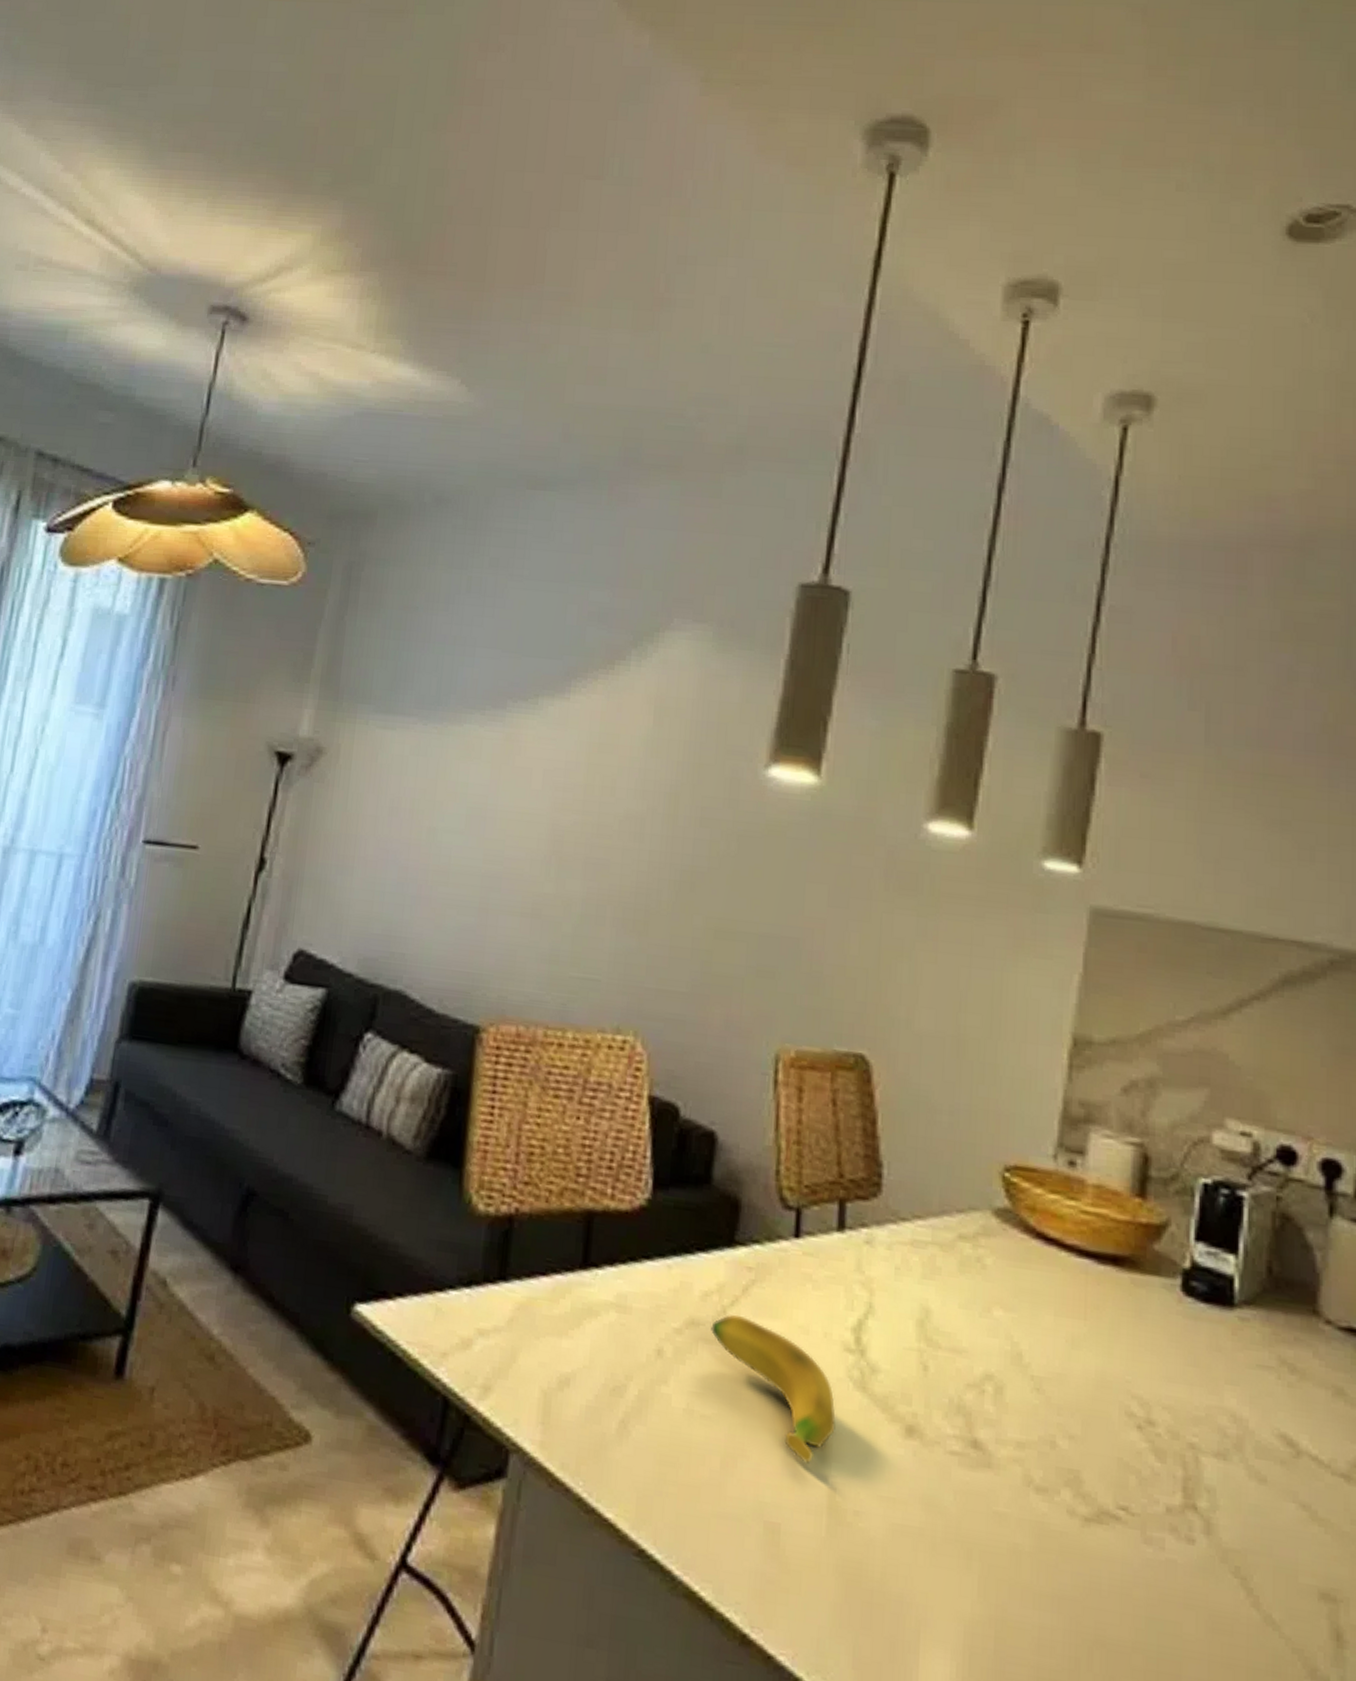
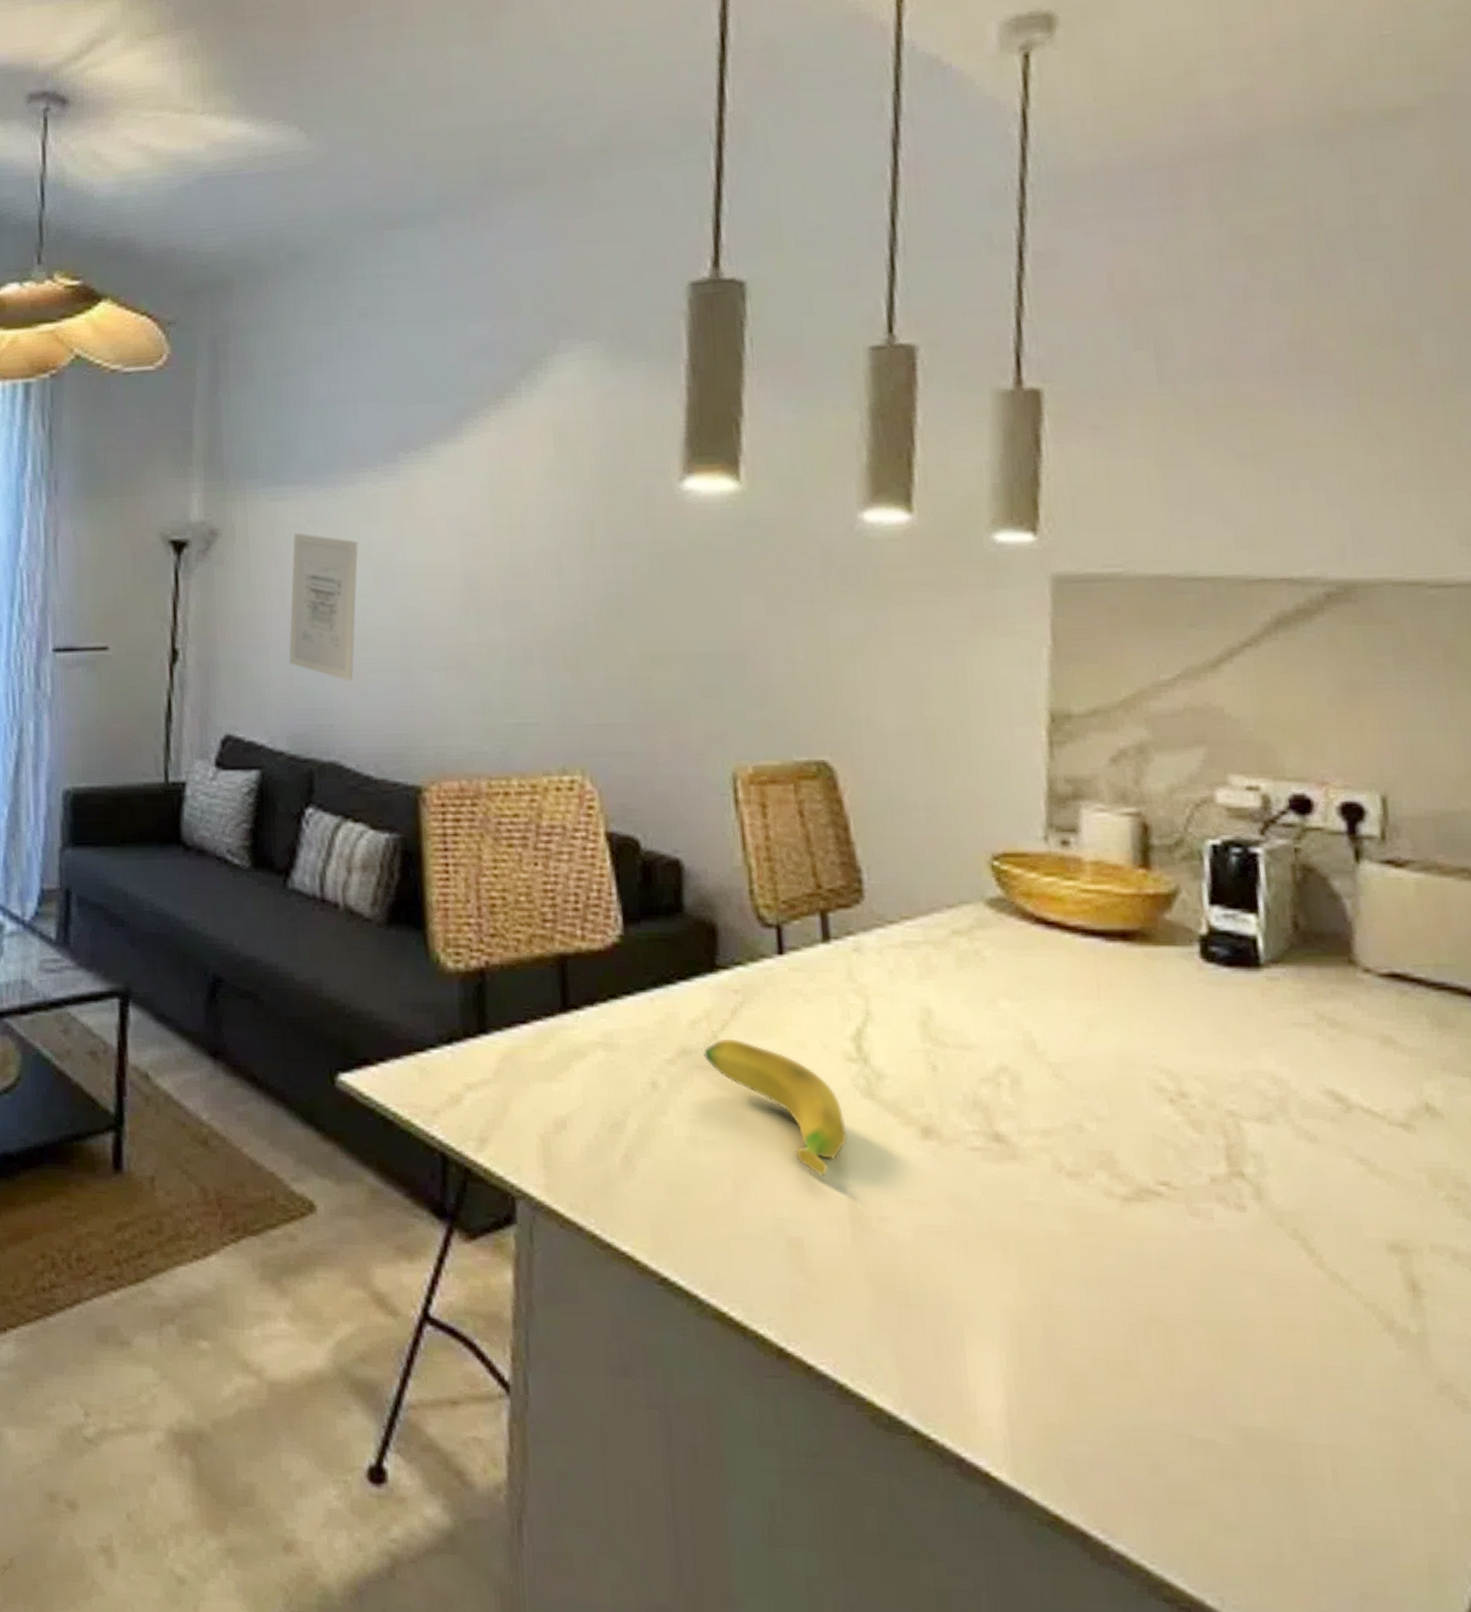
wall art: none [371,762,456,914] -> present [288,533,358,681]

